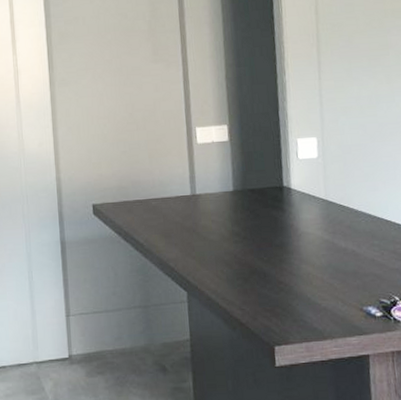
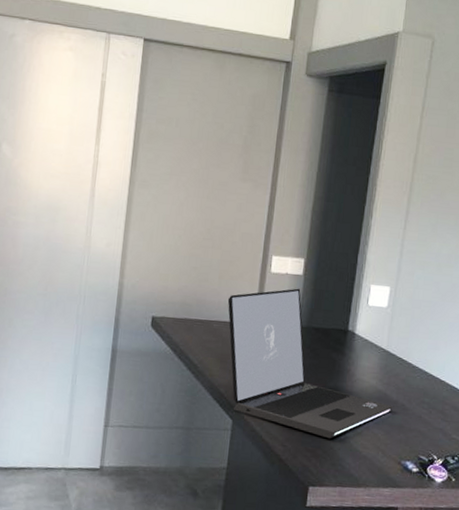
laptop: none [161,154,344,296] -> present [227,288,393,439]

